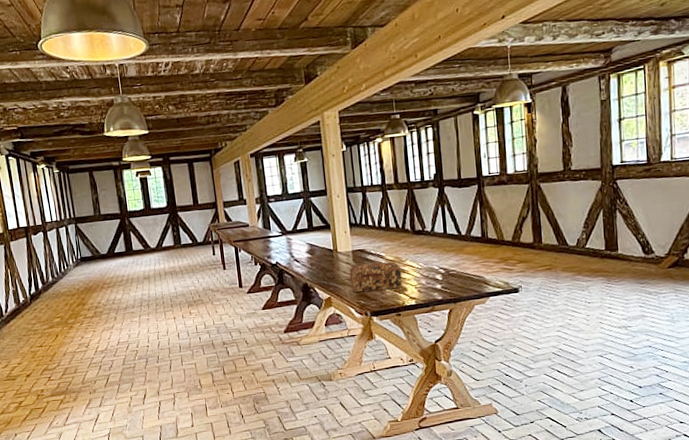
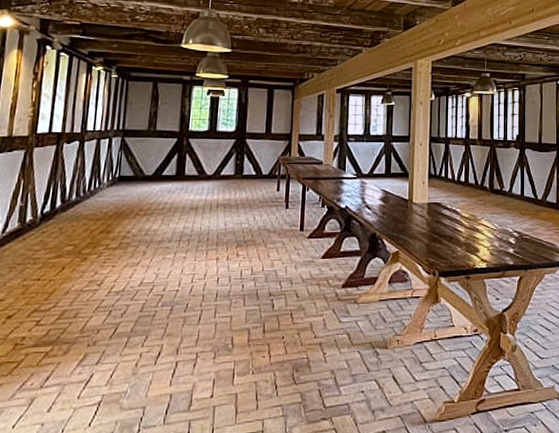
bread loaf: present [349,262,402,293] -> none [421,218,475,249]

